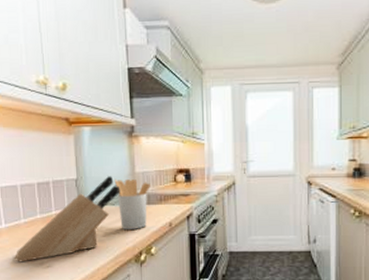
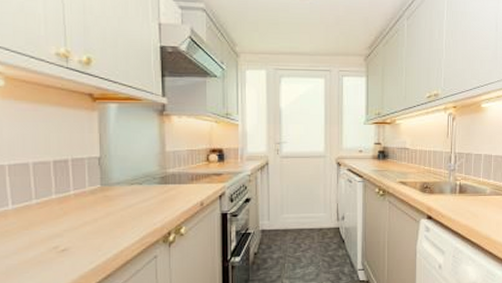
knife block: present [15,176,121,262] -> none [23,155,149,247]
utensil holder: present [115,179,151,229] -> none [143,157,182,209]

